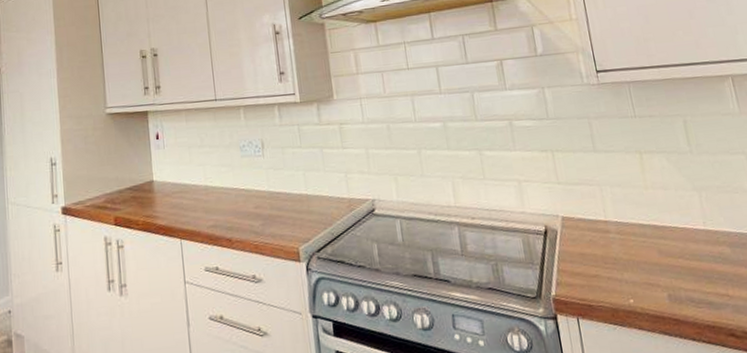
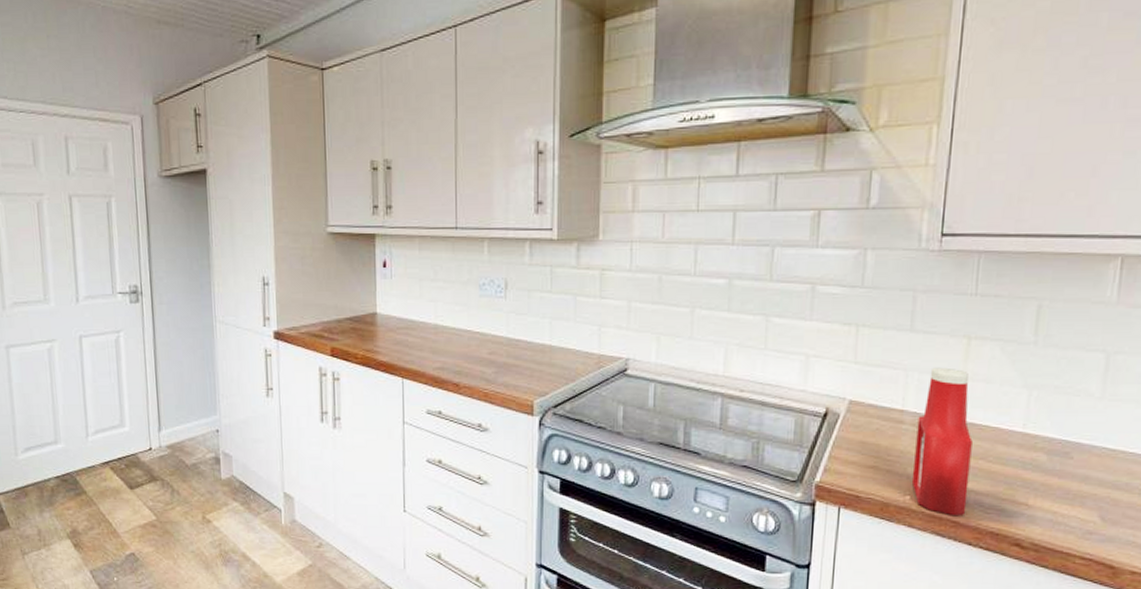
ketchup bottle: none [619,179,682,314] -> present [911,367,973,516]

